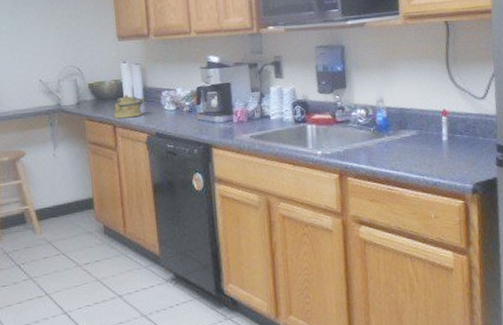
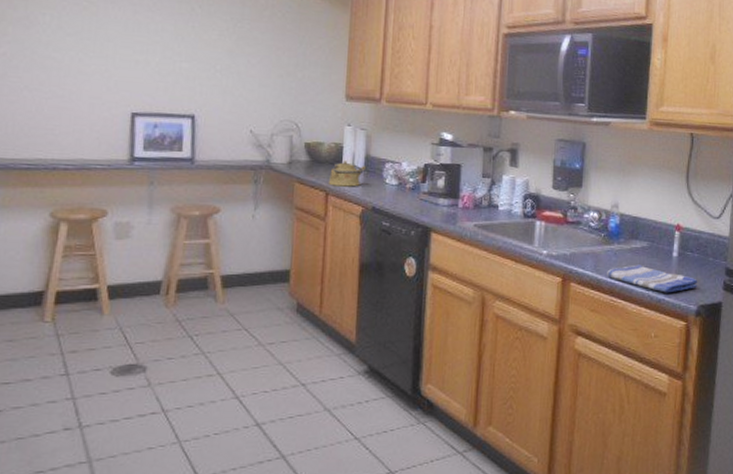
dish towel: none [381,152,471,176] -> present [607,264,698,293]

